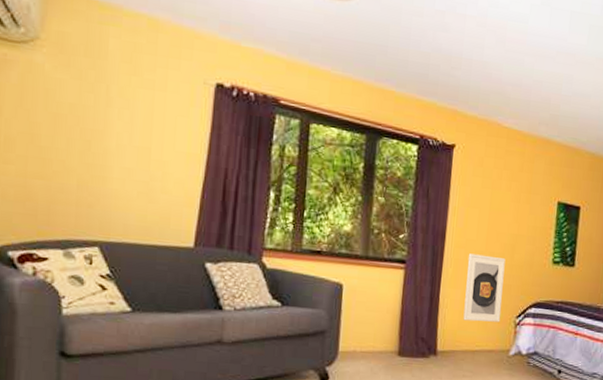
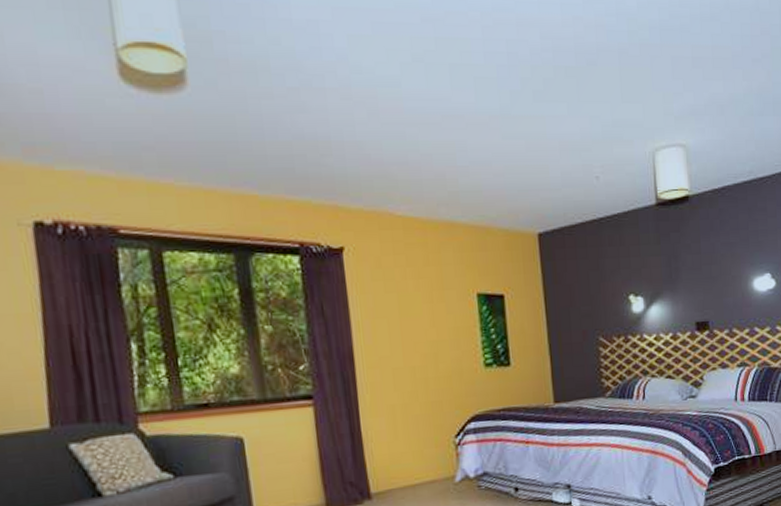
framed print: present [463,253,506,322] -> none [385,371,438,453]

